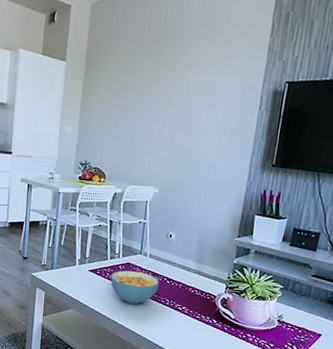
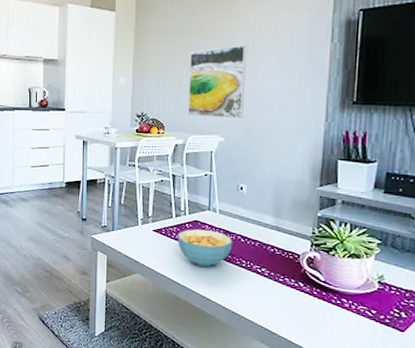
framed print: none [128,105,186,173] -> present [188,45,247,118]

